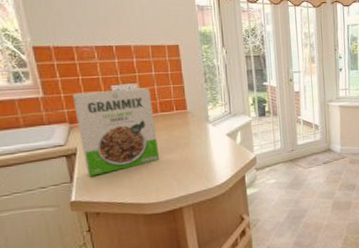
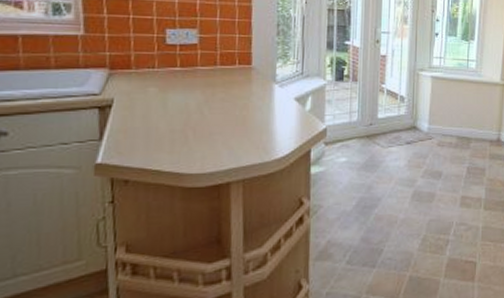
cereal box: present [72,88,160,176] -> none [118,34,212,135]

